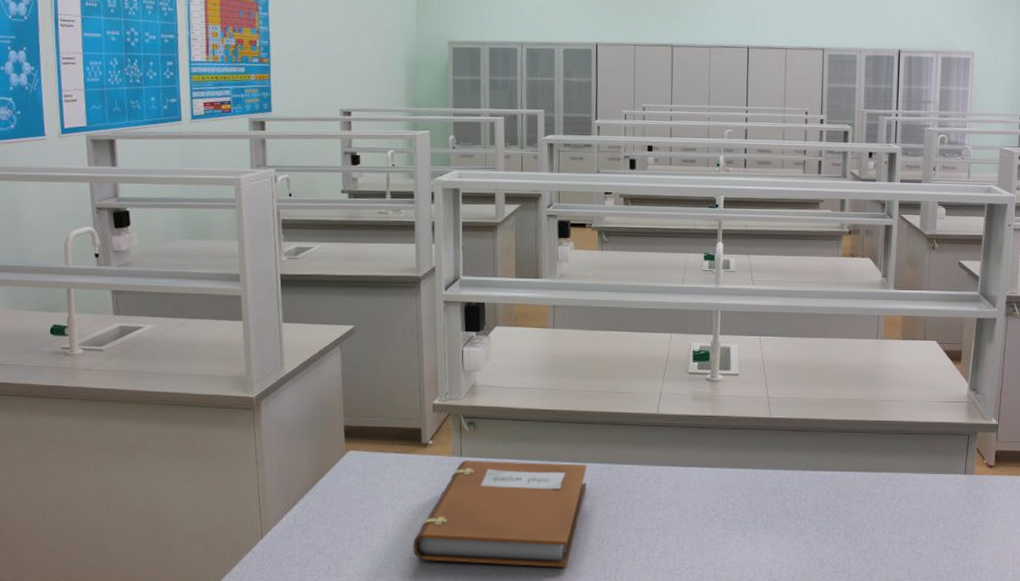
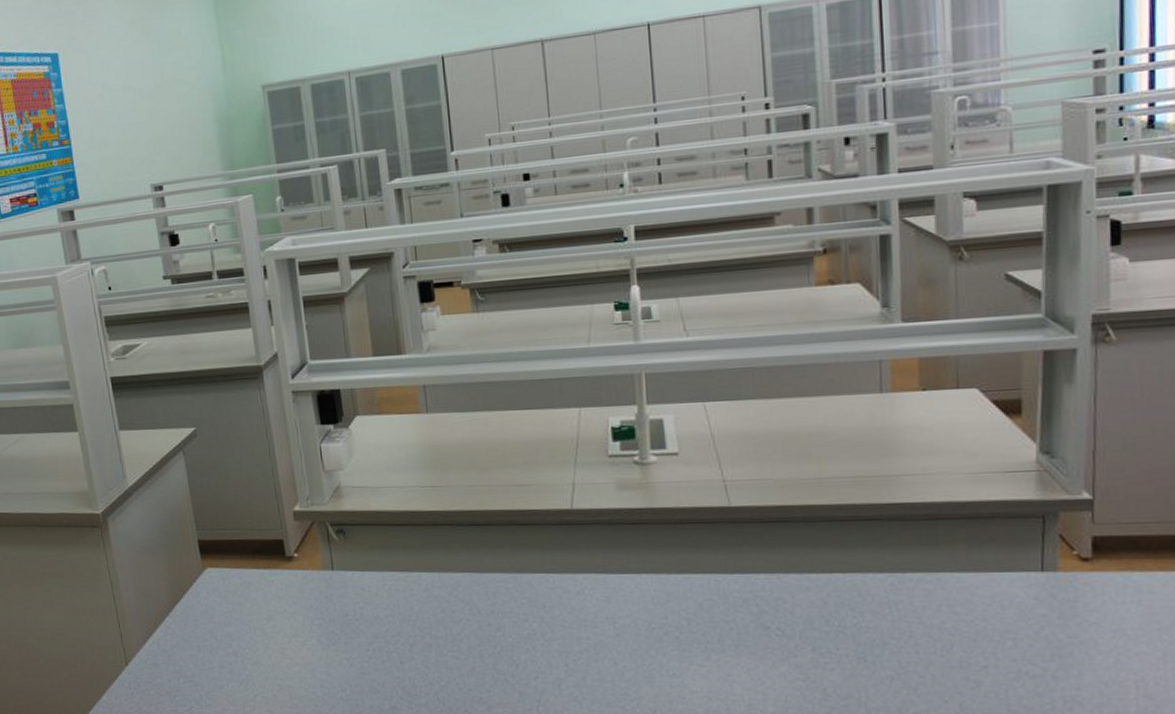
notebook: present [413,461,587,567] -> none [289,574,489,698]

